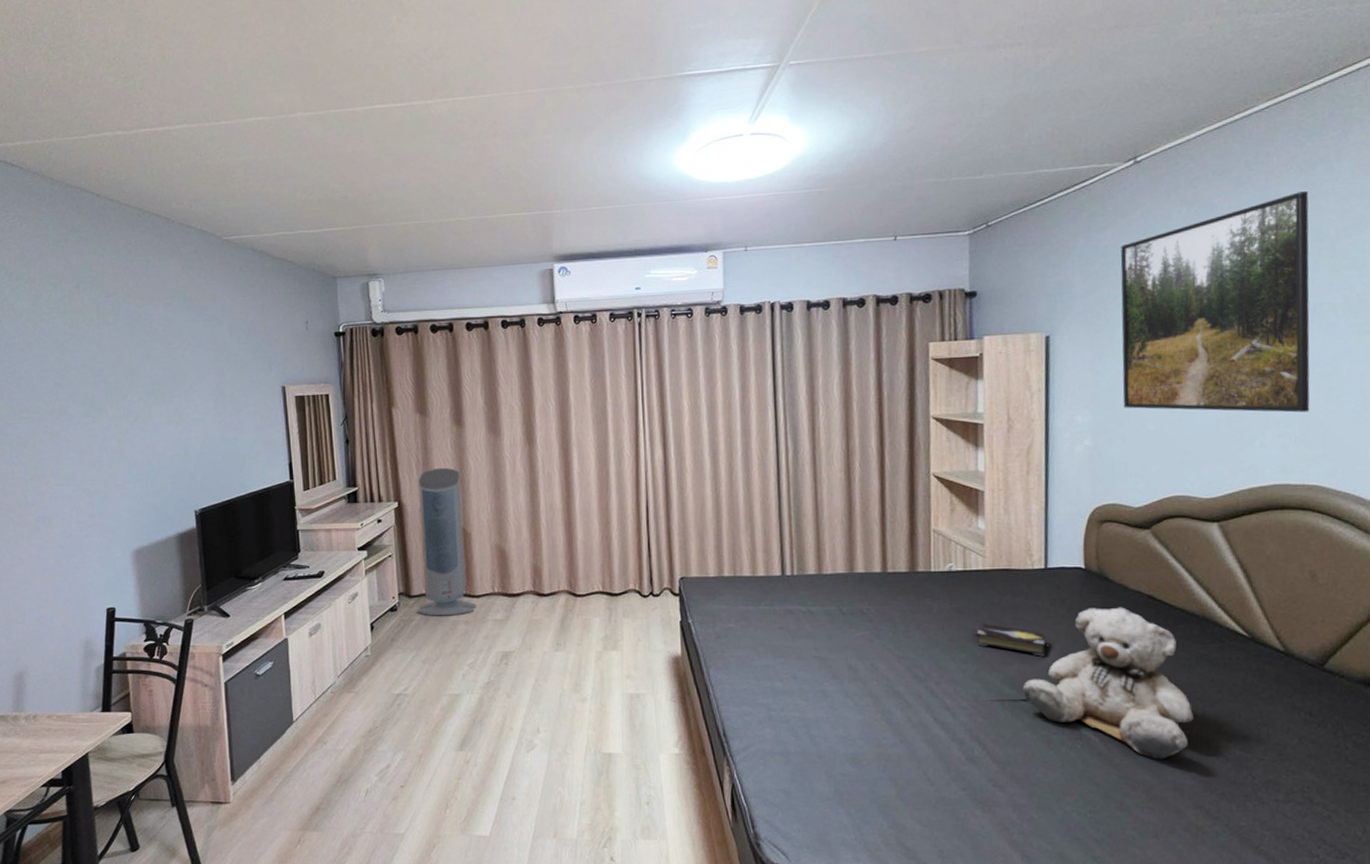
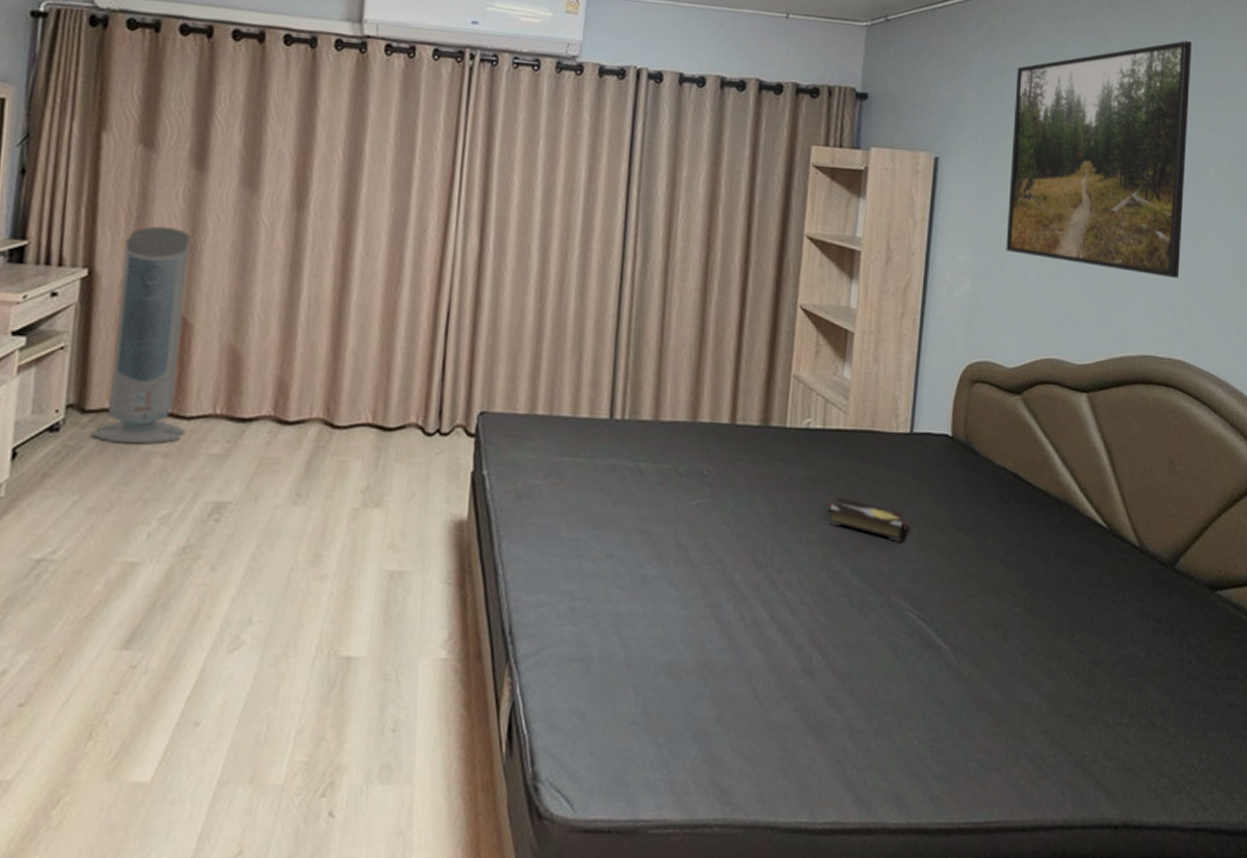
teddy bear: present [1022,607,1193,759] -> none [873,484,1047,673]

